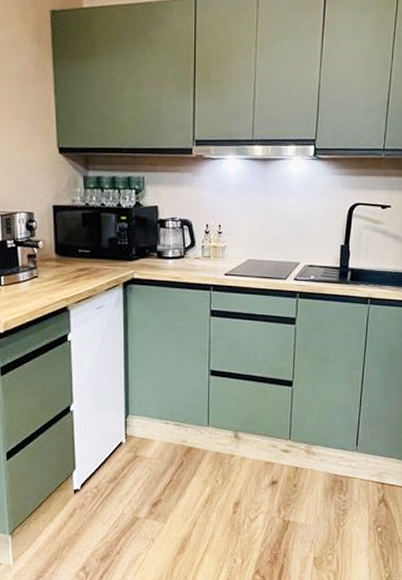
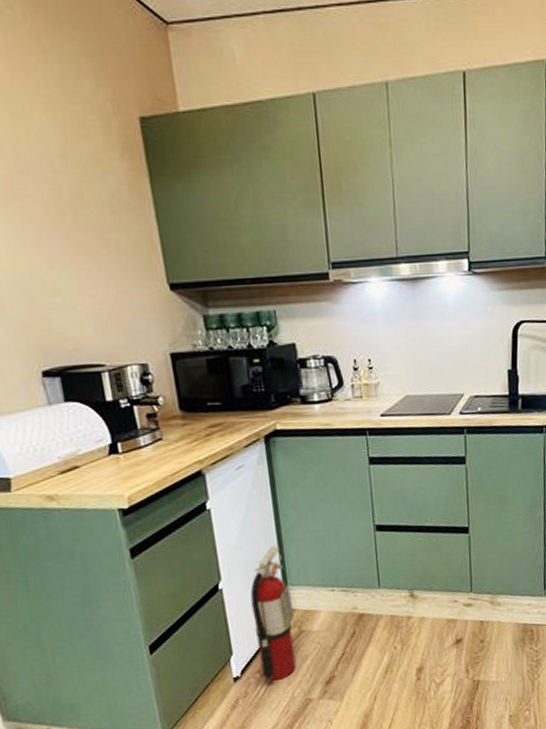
fire extinguisher: none [96,378,132,497] -> present [250,545,296,681]

